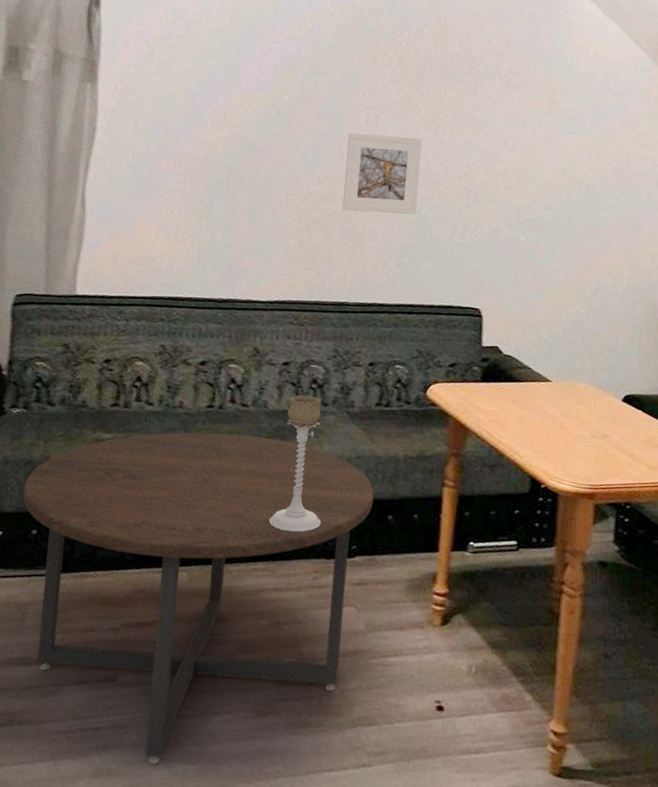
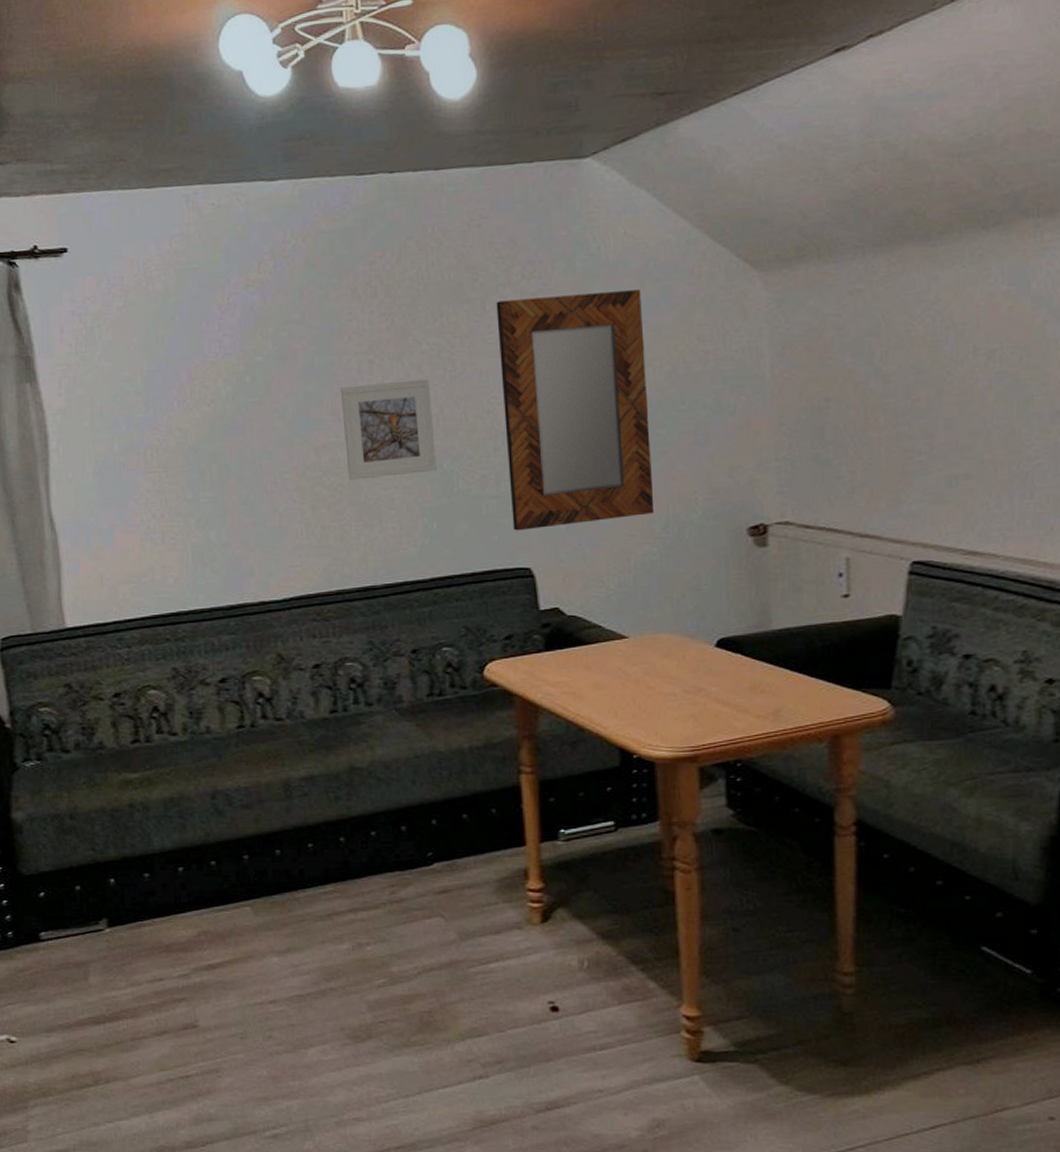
coffee table: present [23,432,374,765] -> none [57,751,443,1104]
candle holder: present [268,394,321,533] -> none [328,696,388,848]
home mirror: none [470,87,601,281] -> present [496,290,653,531]

